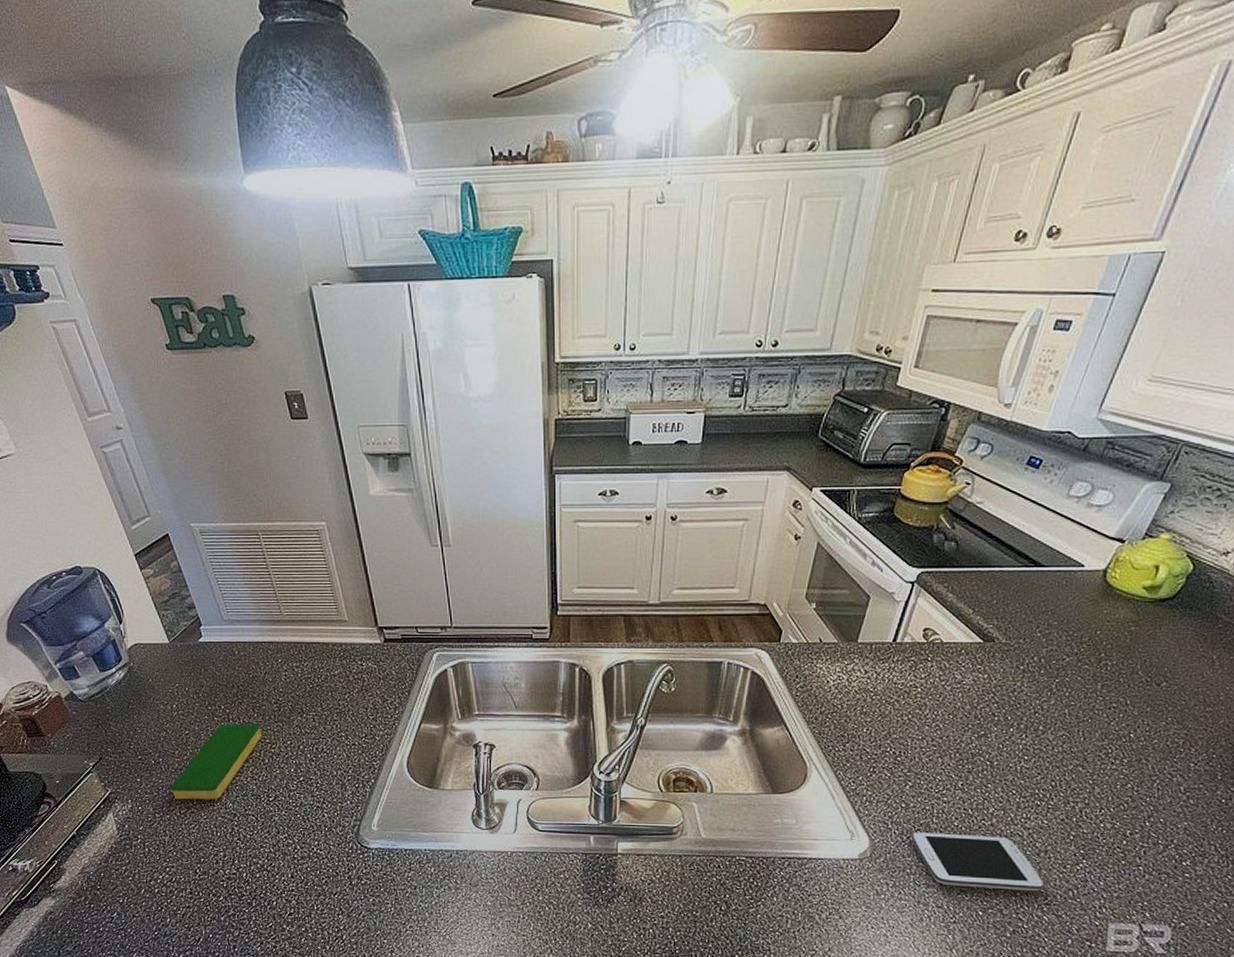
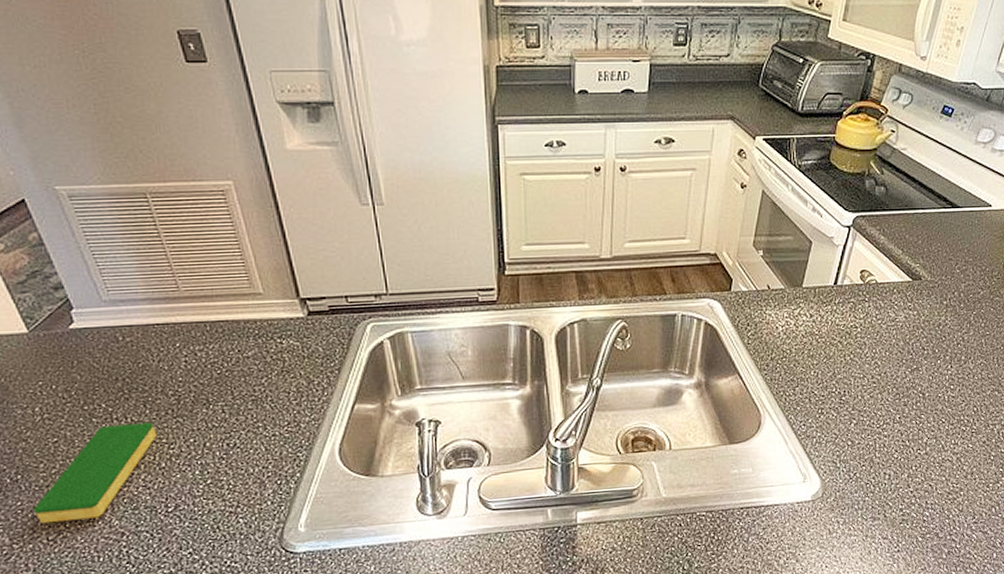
smartphone: present [911,832,1044,891] -> none [857,464,971,517]

